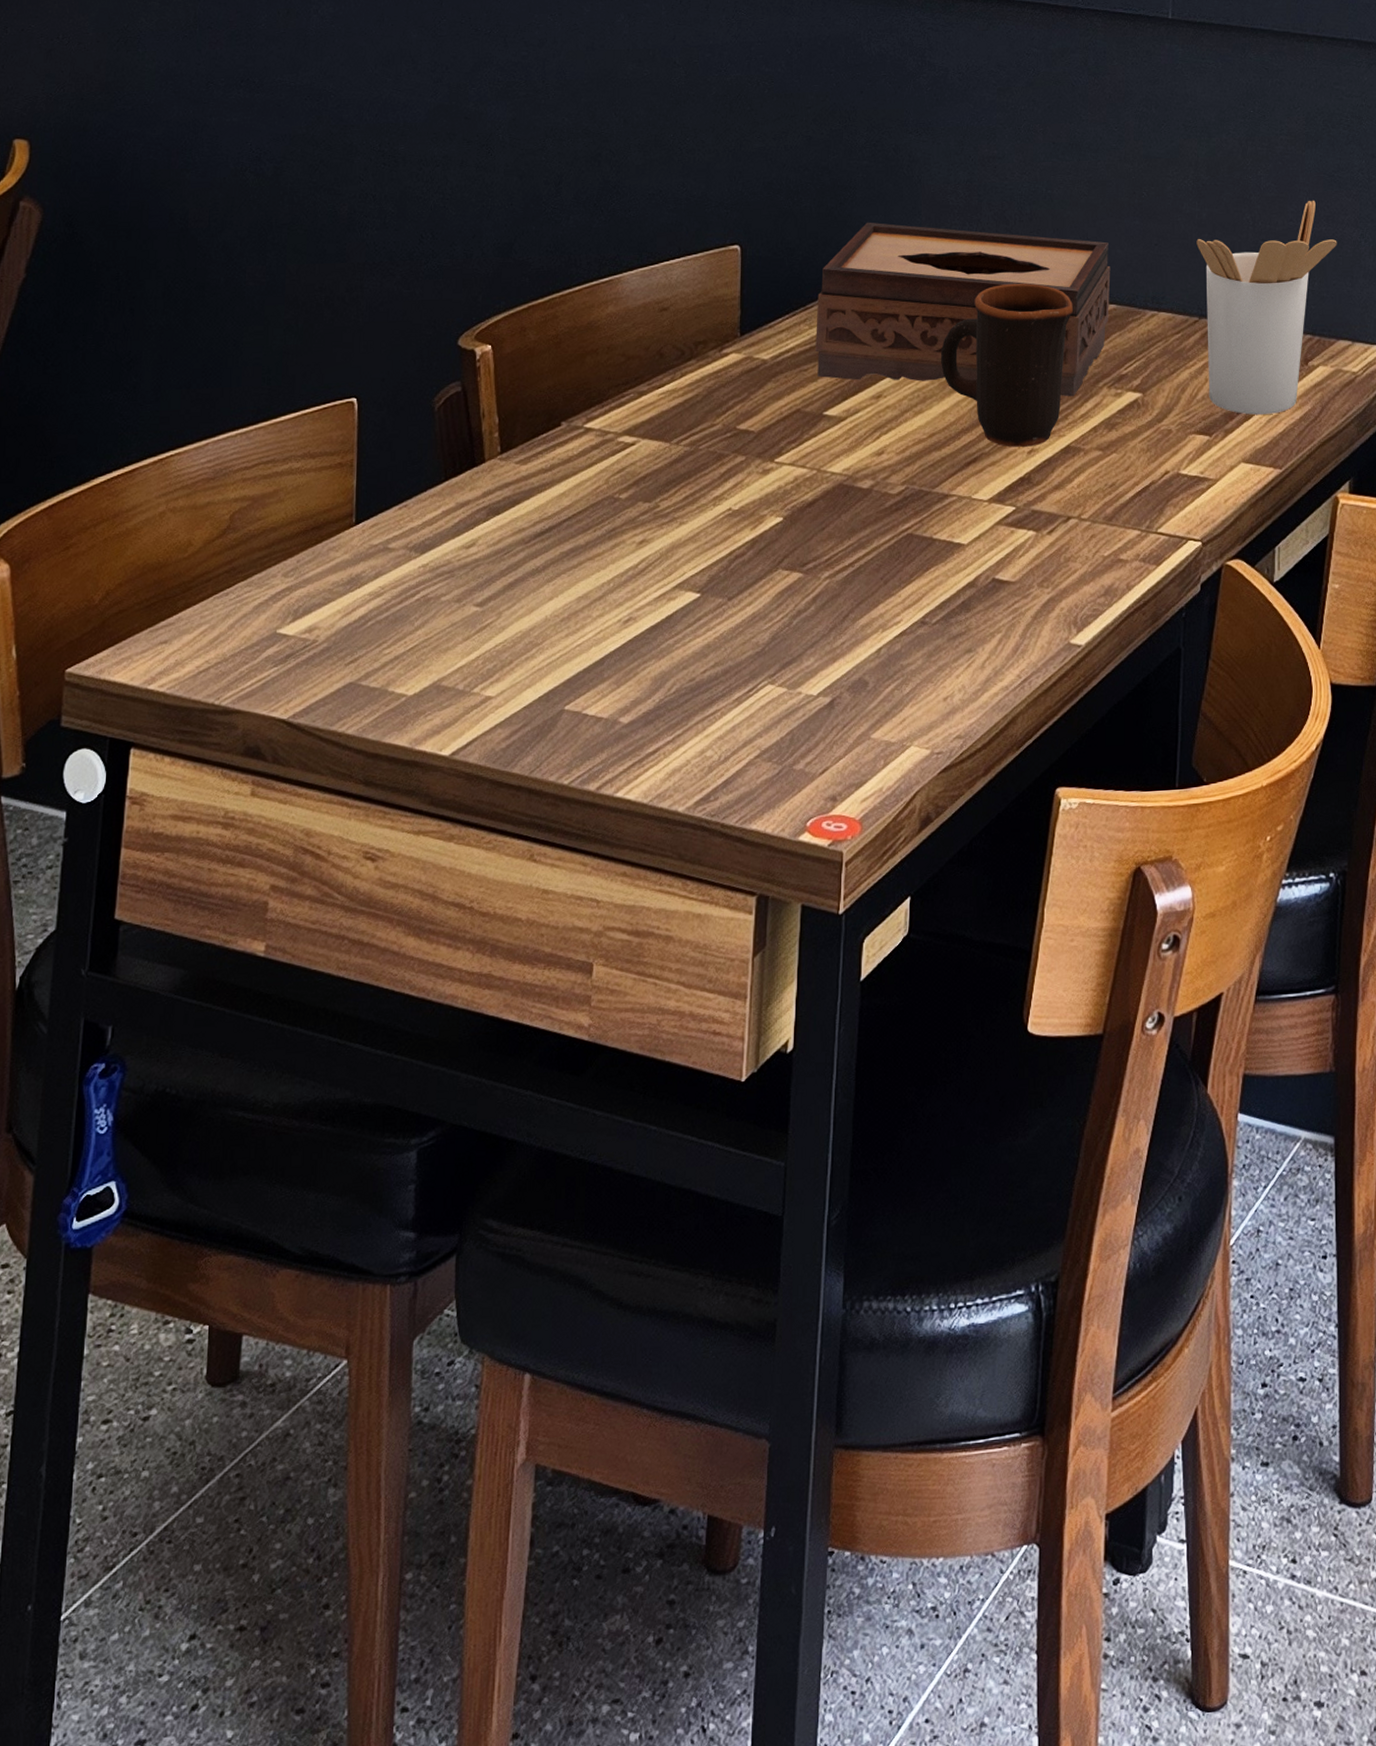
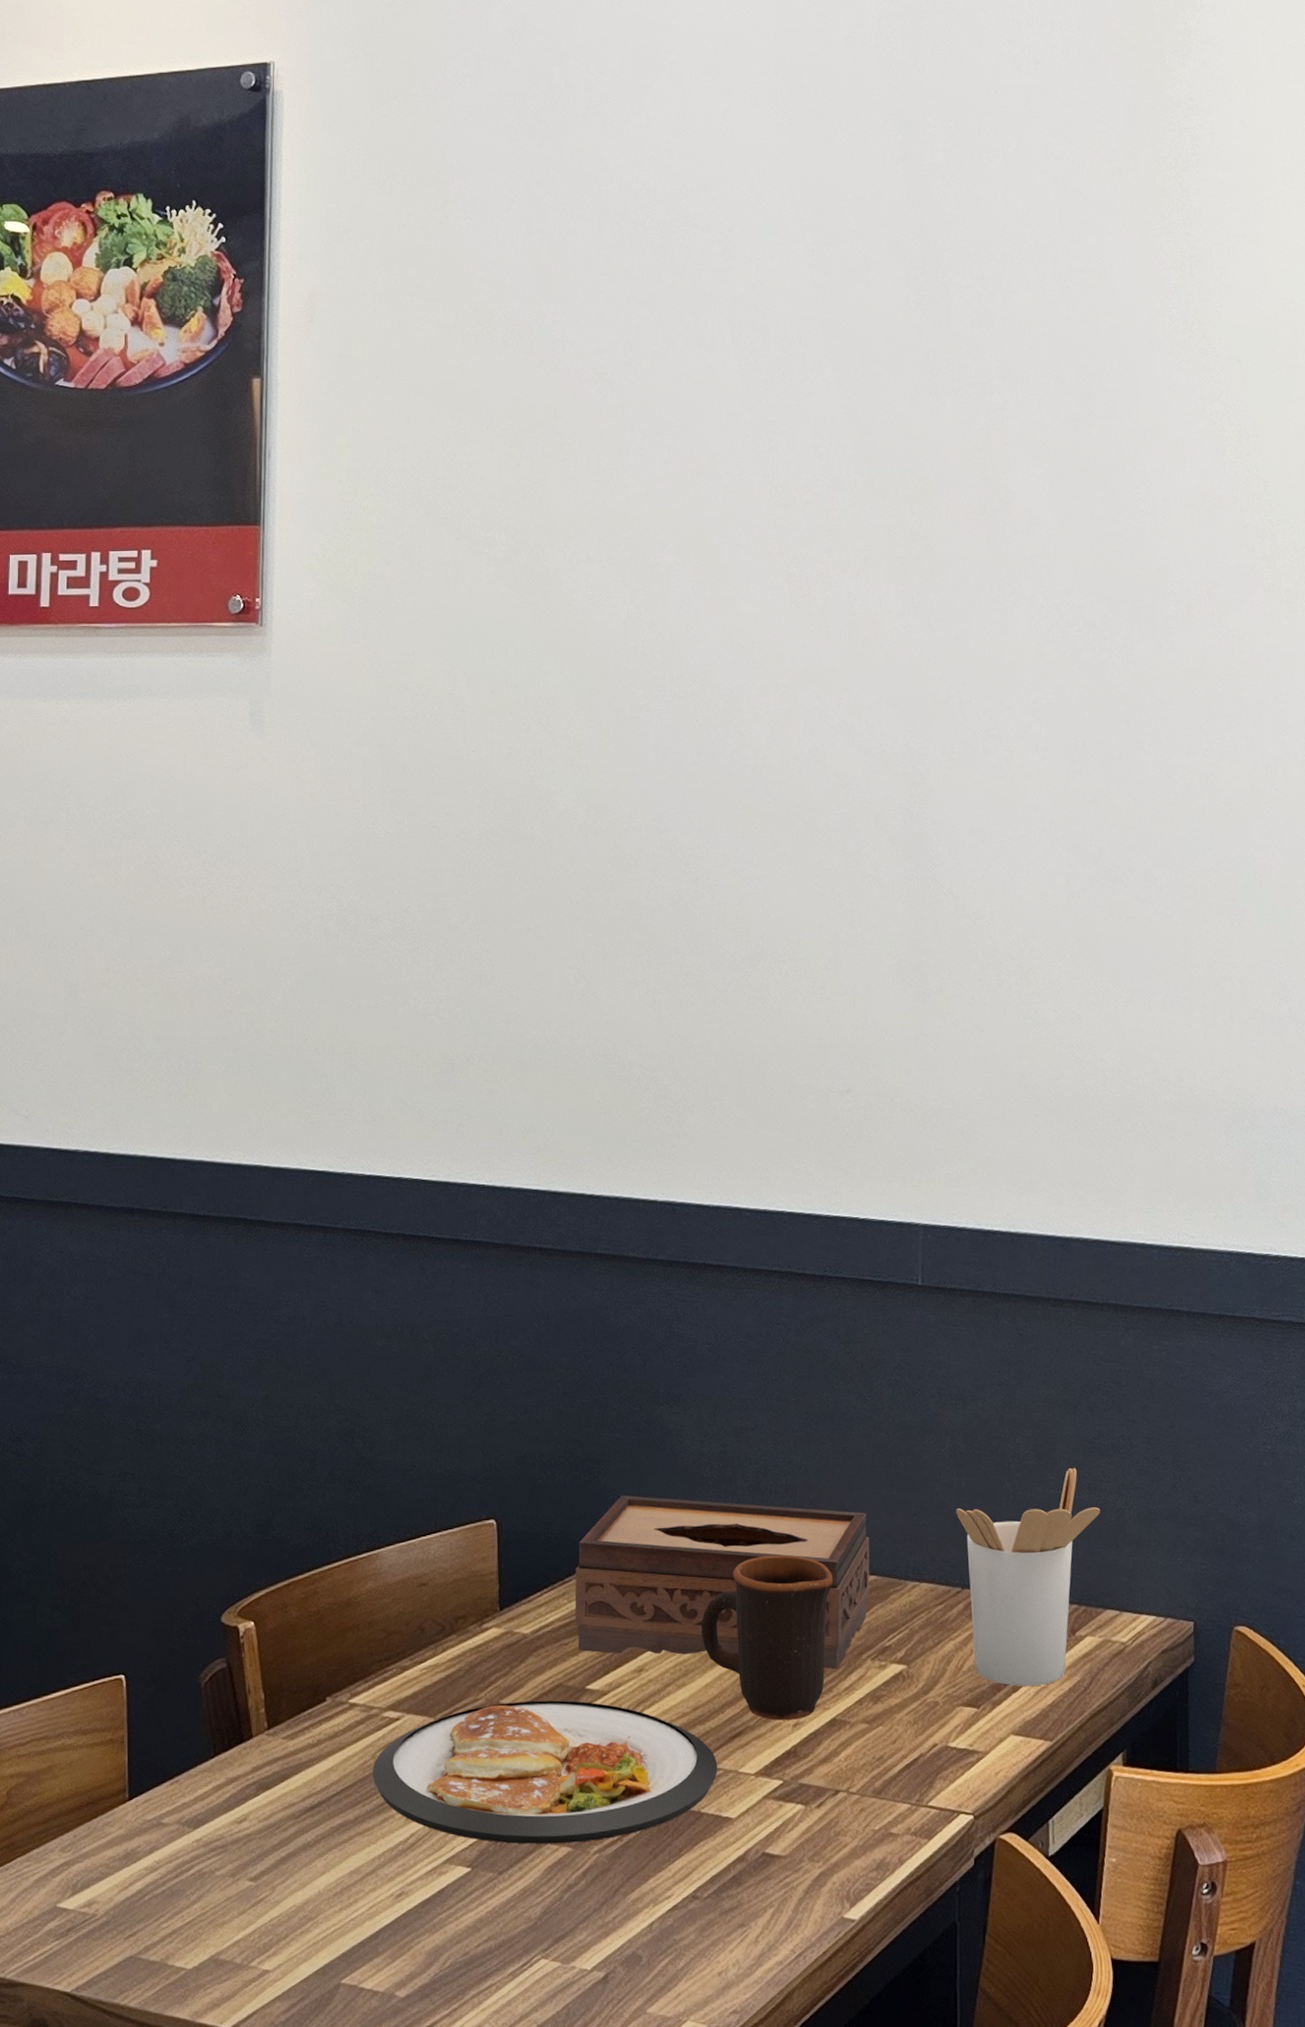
dish: none [605,426,952,570] -> present [372,1700,718,1844]

